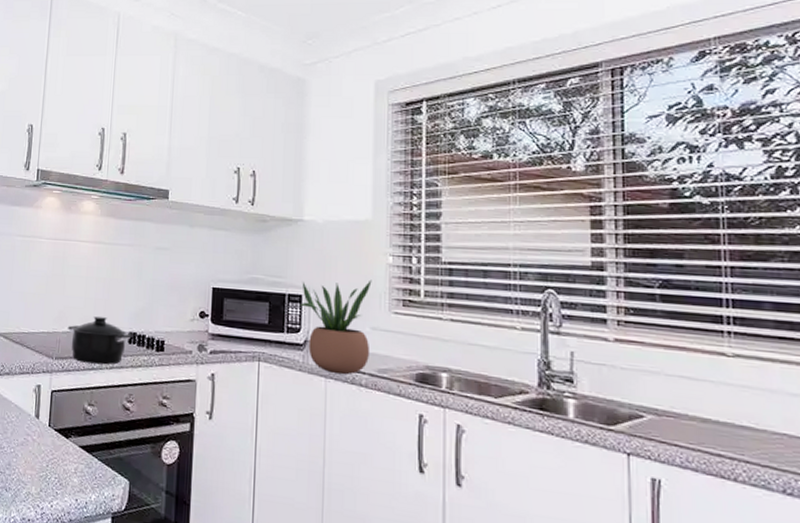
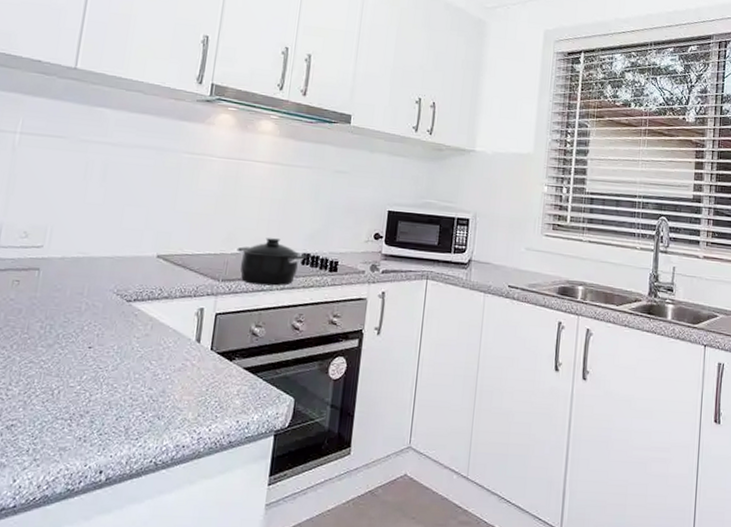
potted plant: present [299,279,372,375] -> none [467,206,529,290]

